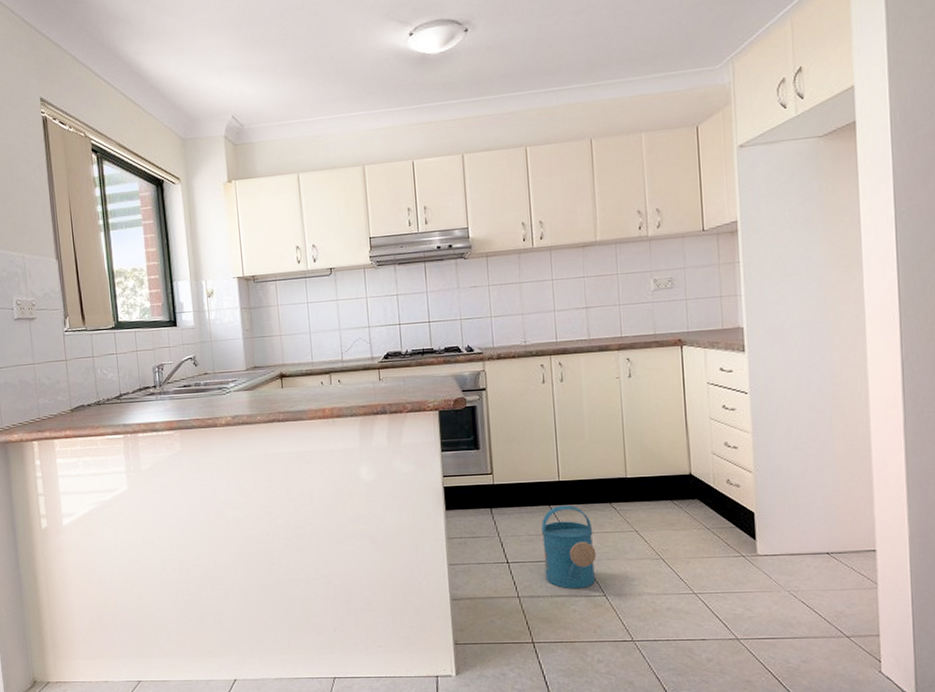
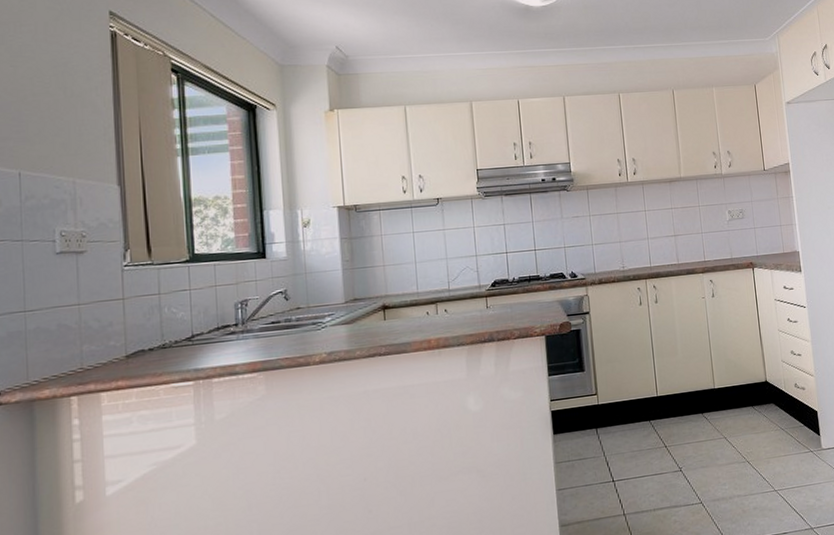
watering can: present [541,505,596,588] -> none [642,418,692,500]

